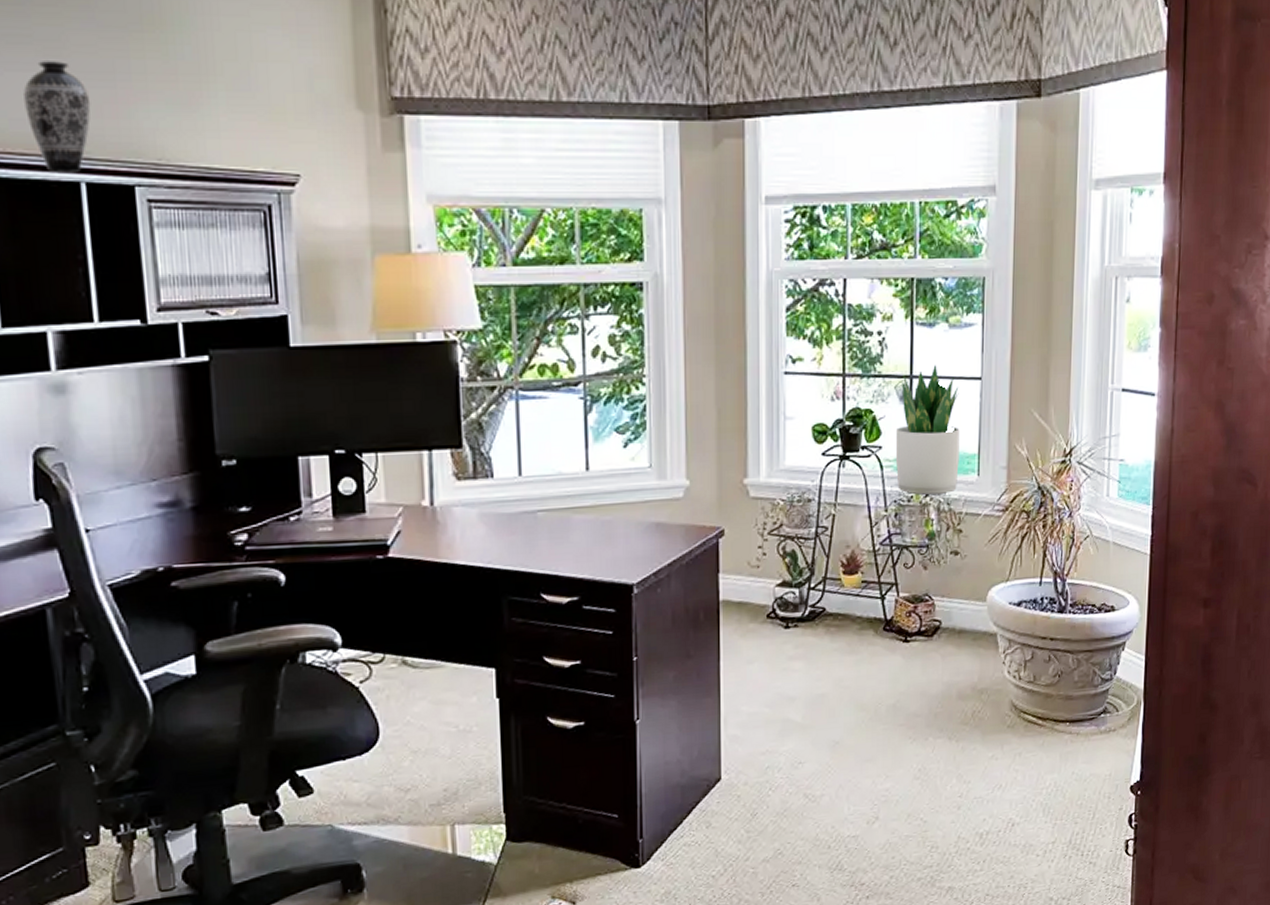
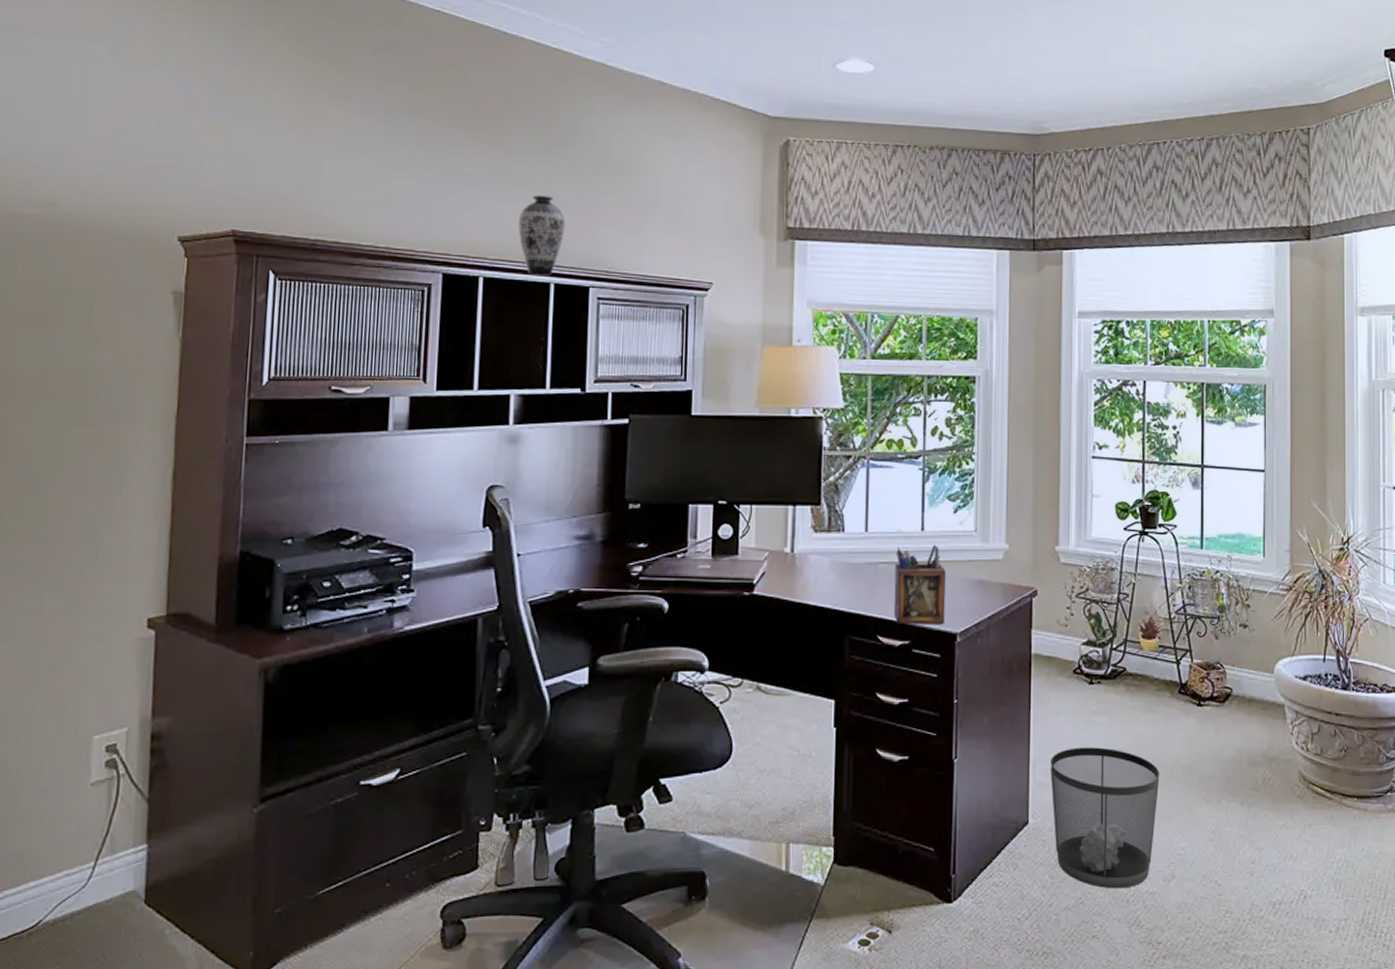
desk organizer: none [557,486,618,578] -> present [894,545,946,624]
waste bin: none [742,694,863,837] -> present [1049,747,1160,889]
planter: present [895,365,960,495] -> none [1188,457,1246,571]

